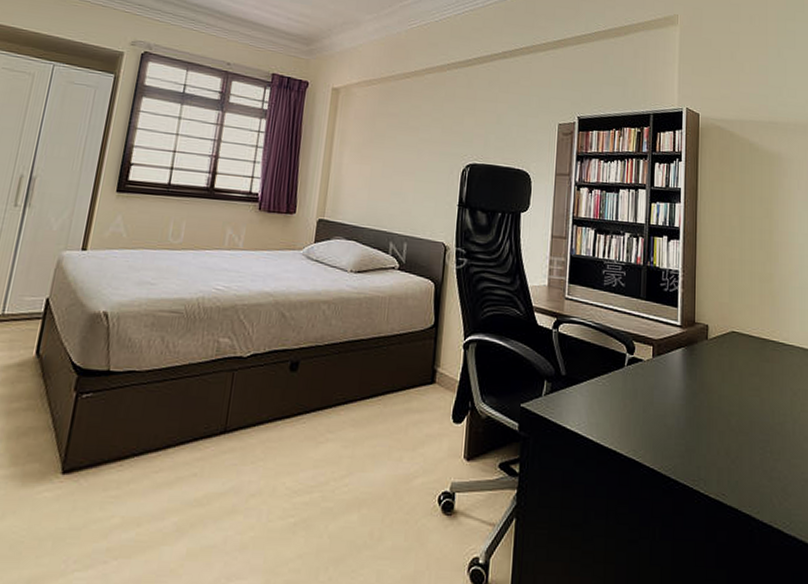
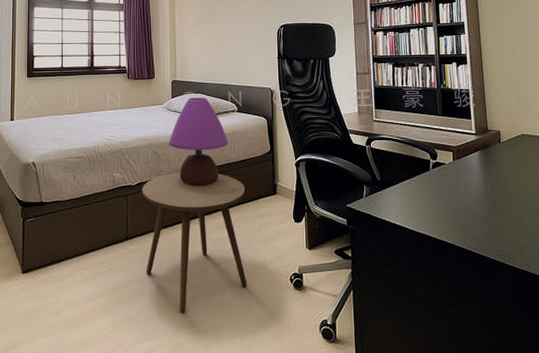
side table: none [245,343,396,543] -> present [142,172,247,314]
table lamp: none [302,244,382,366] -> present [169,97,229,186]

